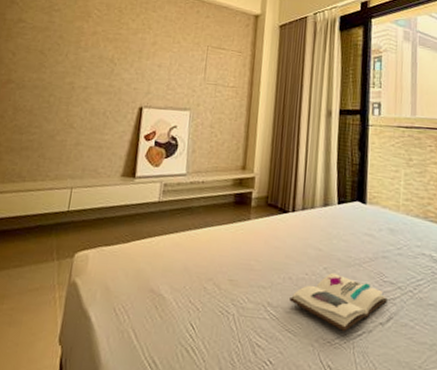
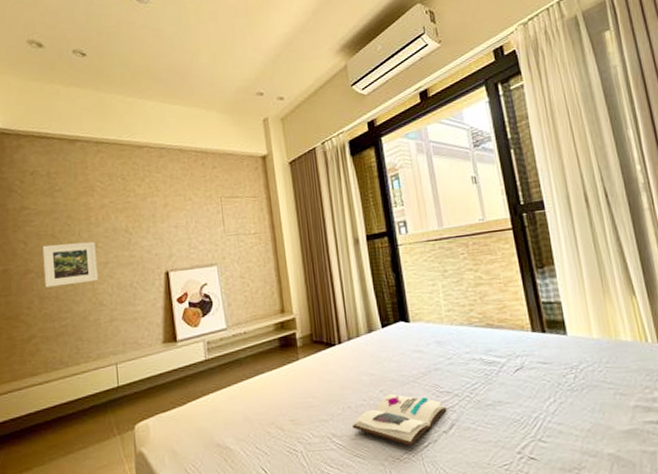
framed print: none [22,59,80,103] -> present [42,241,98,288]

